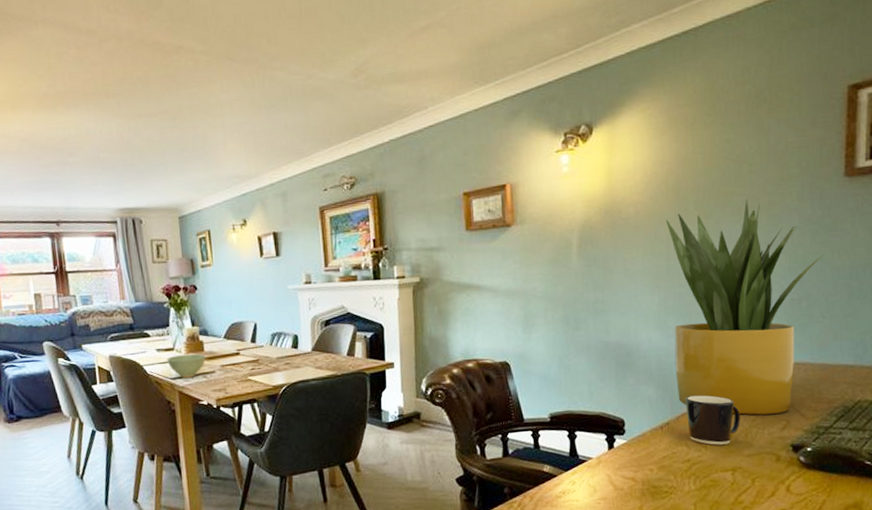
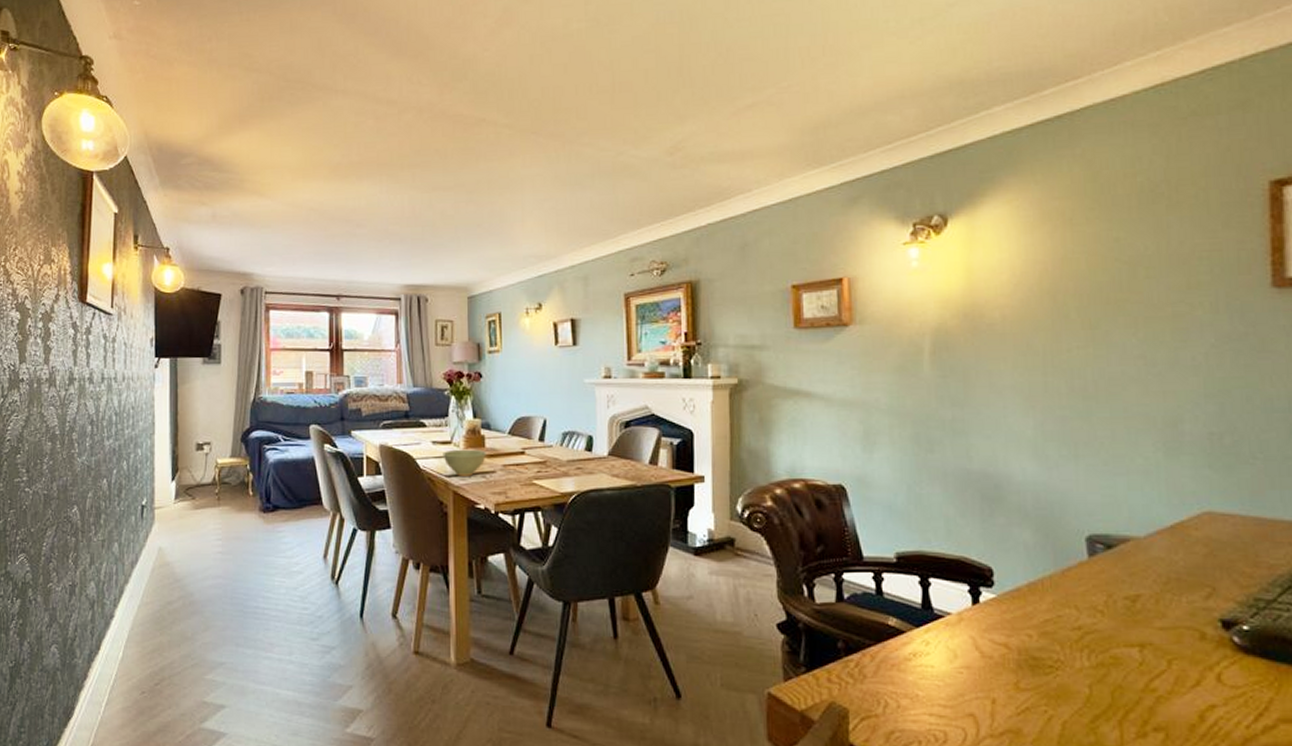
planter: present [665,199,825,416] -> none [1040,308,1252,578]
mug: present [684,395,740,445] -> none [1071,545,1148,611]

